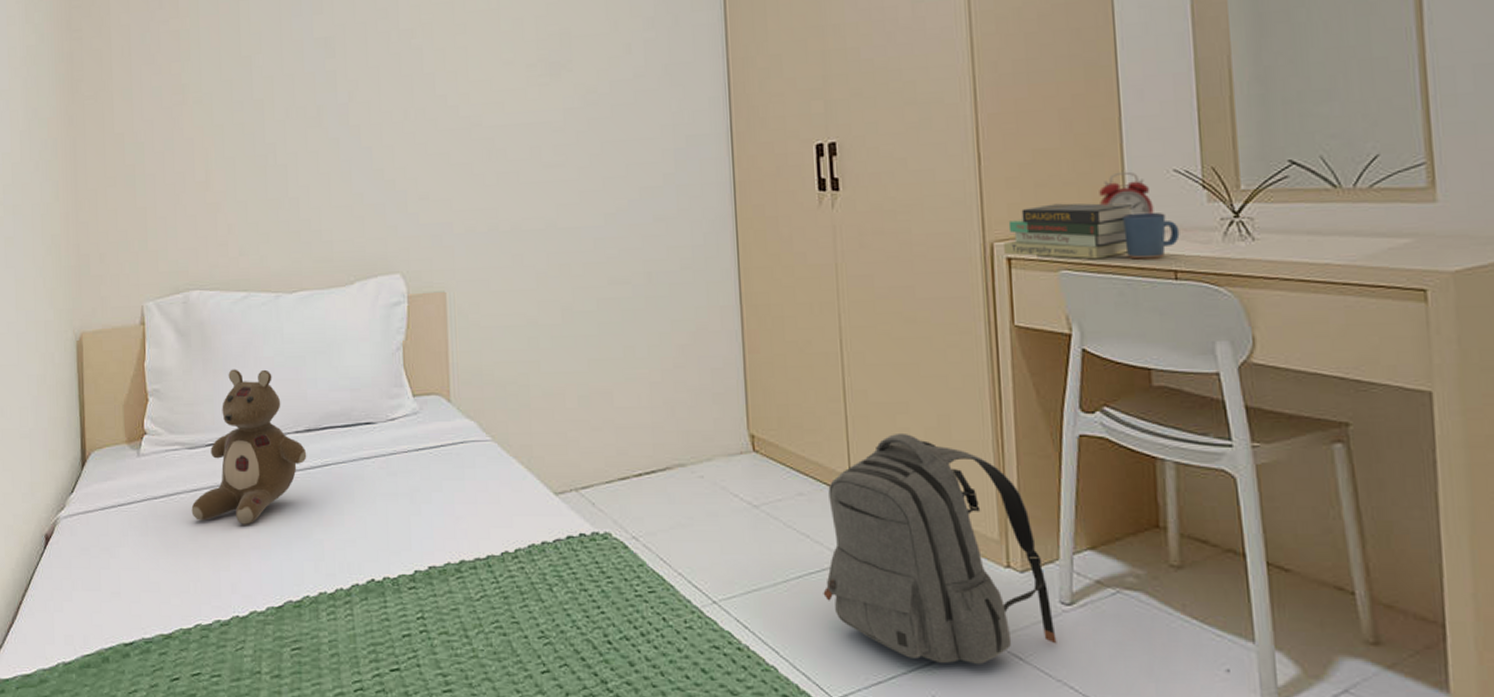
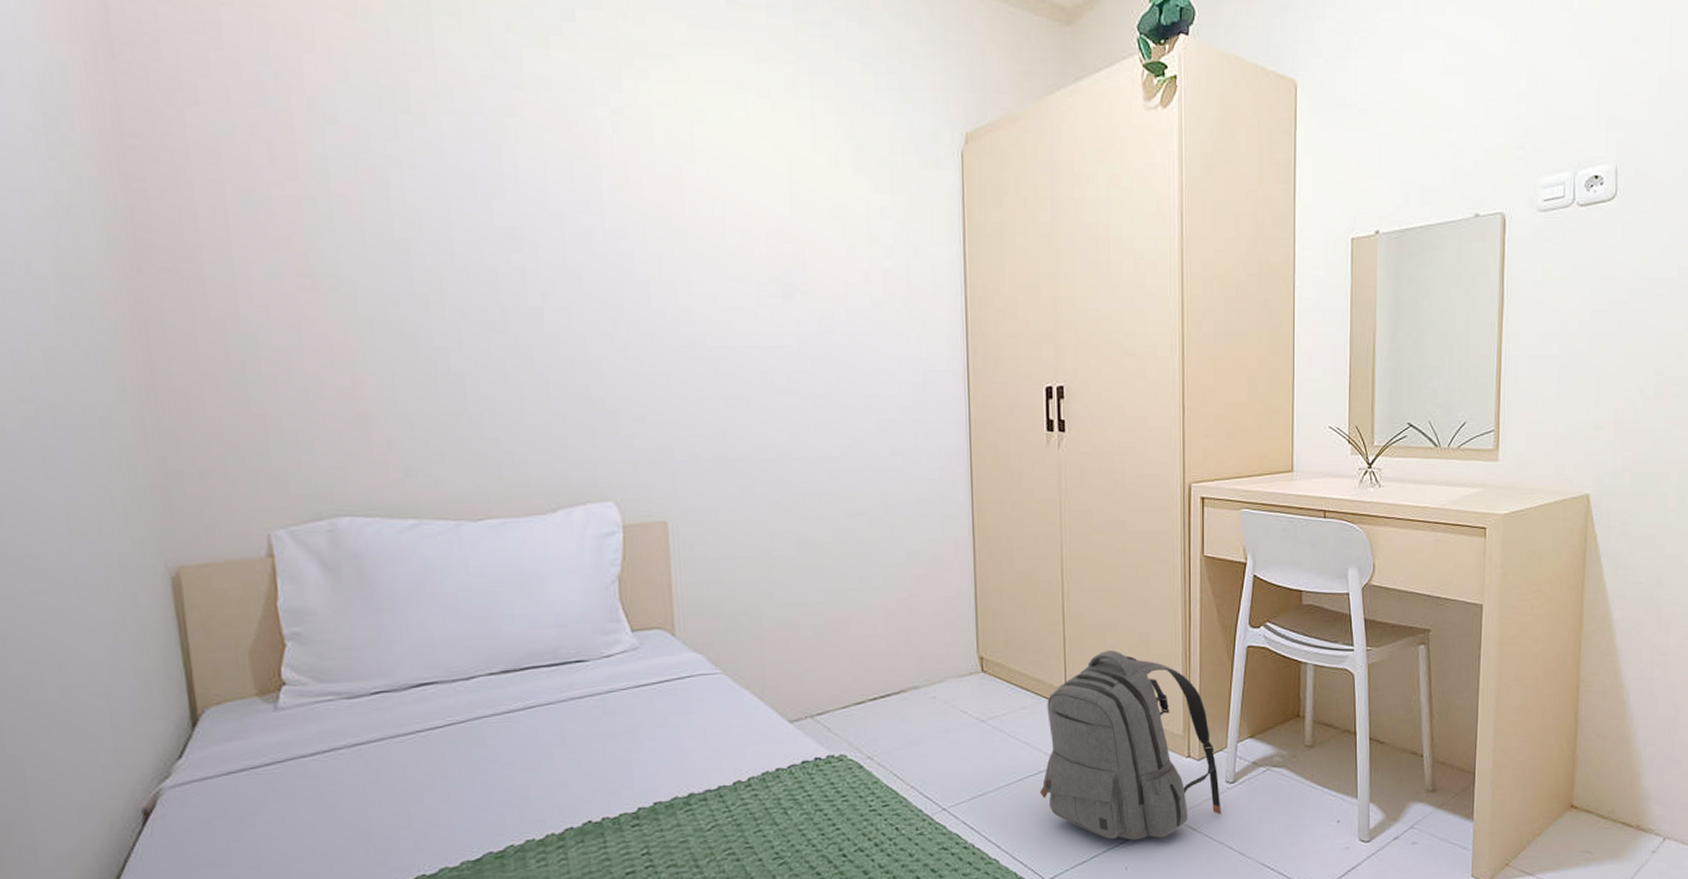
stuffed bear: present [191,369,307,525] -> none [355,606,505,778]
books: present [1004,203,1133,260] -> none [1199,451,1298,500]
alarm clock: present [1099,171,1154,215] -> none [1274,426,1313,463]
mug: present [1123,212,1180,259] -> none [1290,461,1330,501]

